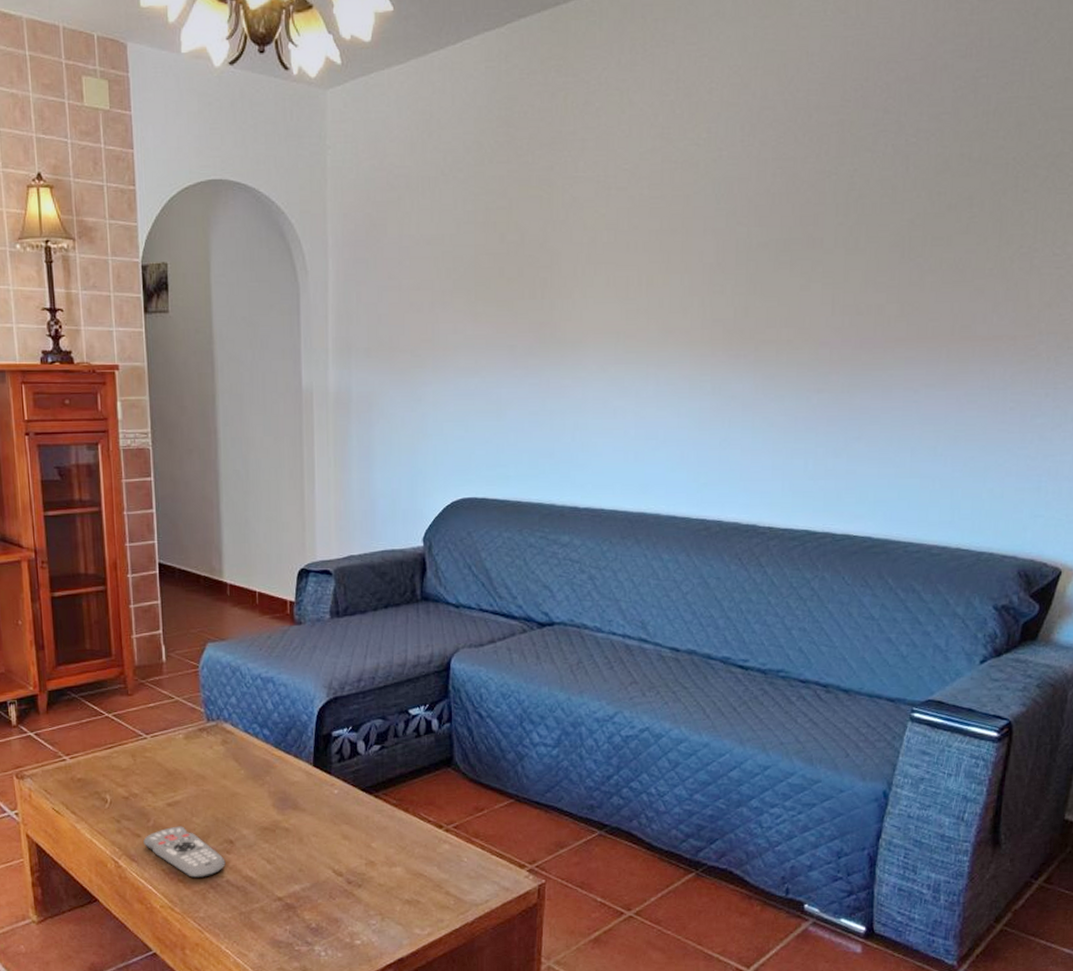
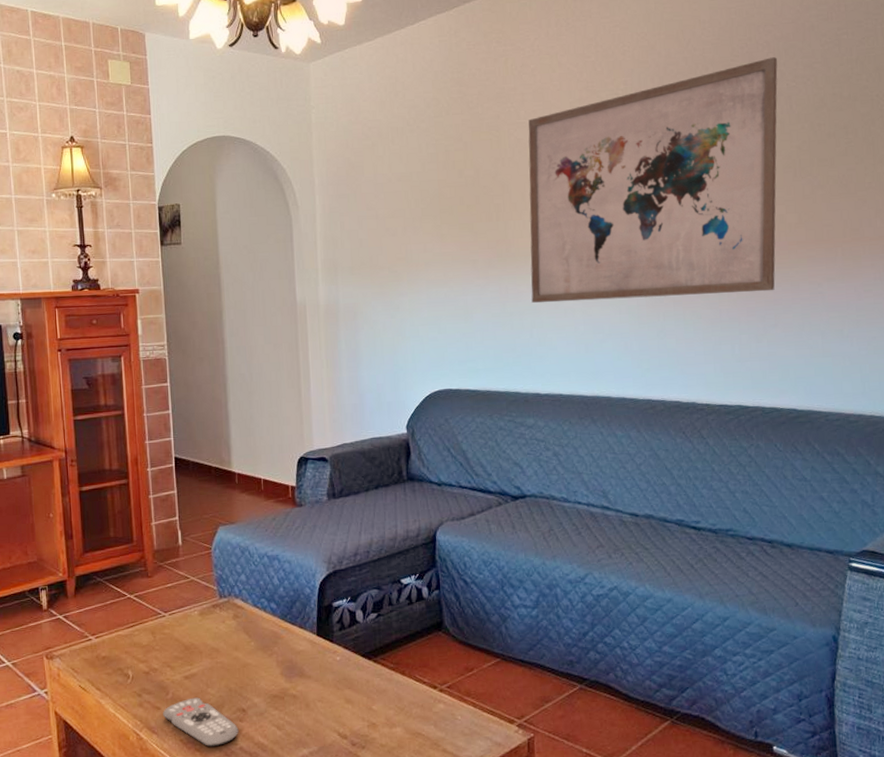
wall art: none [576,104,897,401] -> present [528,57,778,303]

